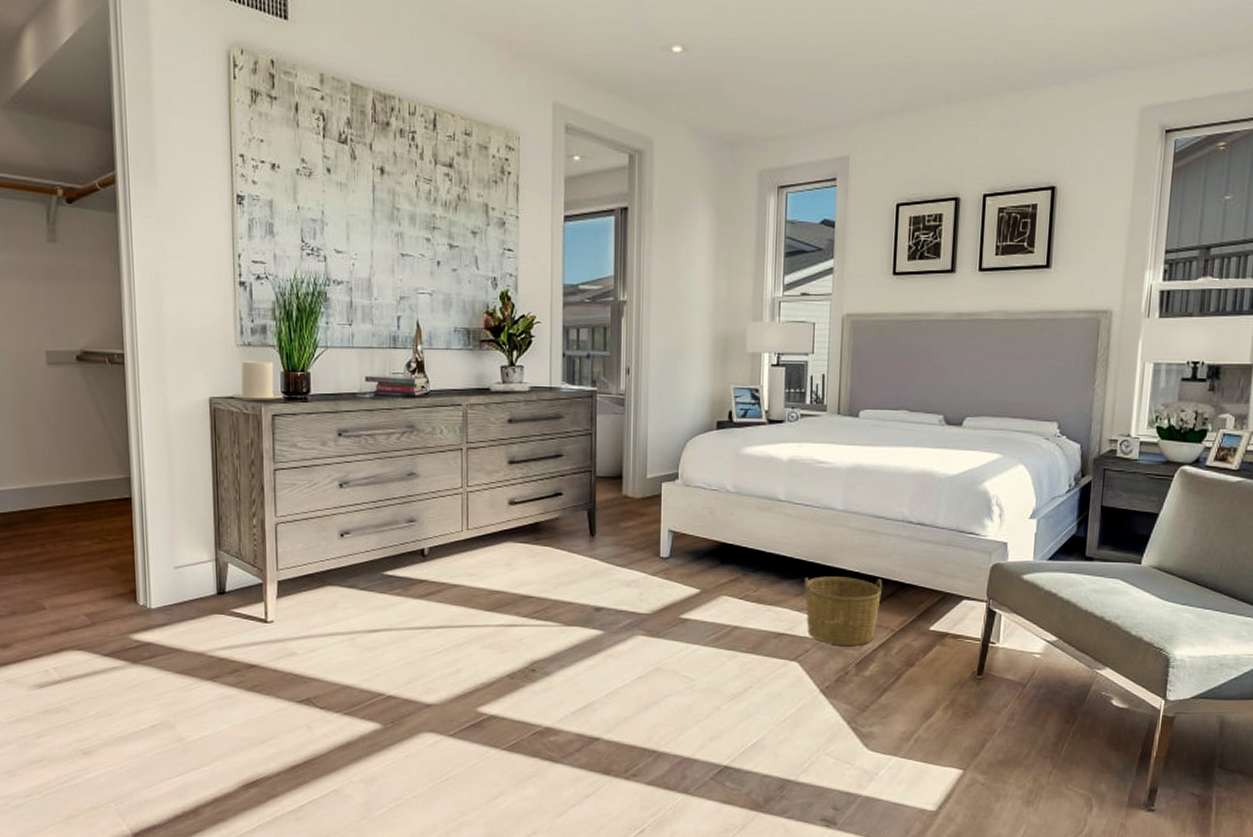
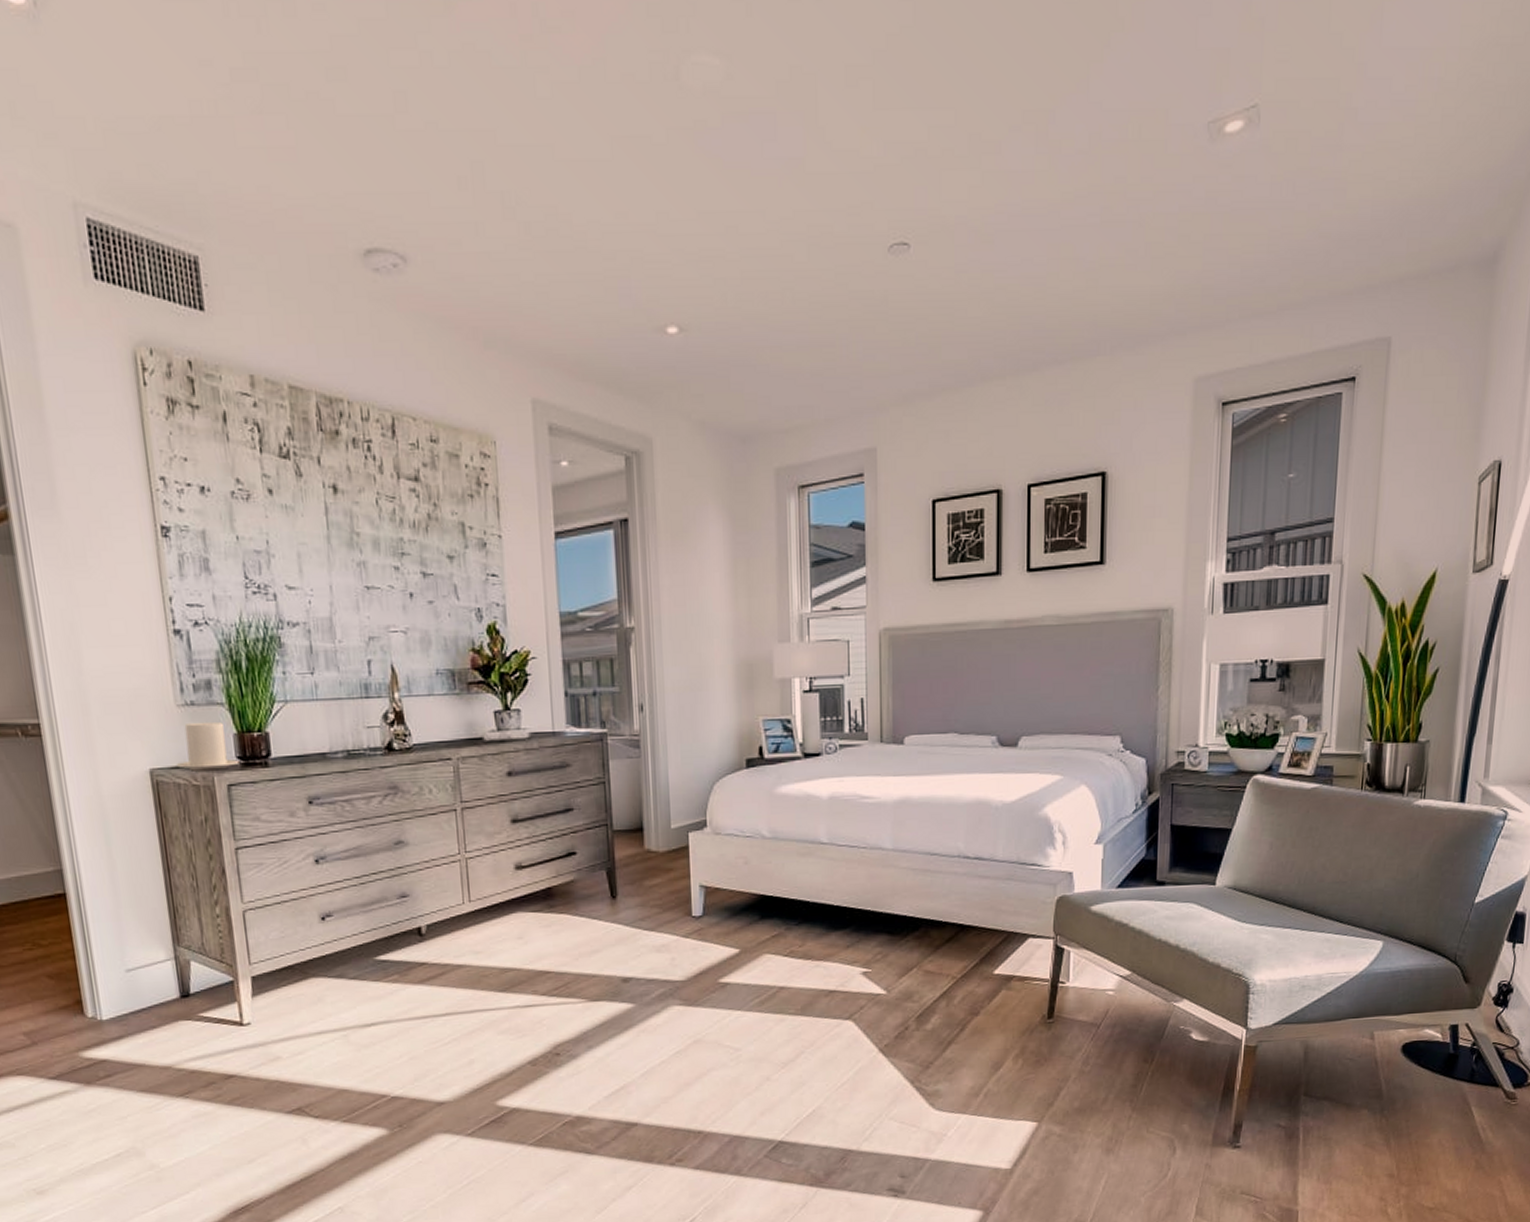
books: present [365,375,426,398] -> none [334,729,408,756]
basket: present [804,576,883,647] -> none [854,922,941,1000]

